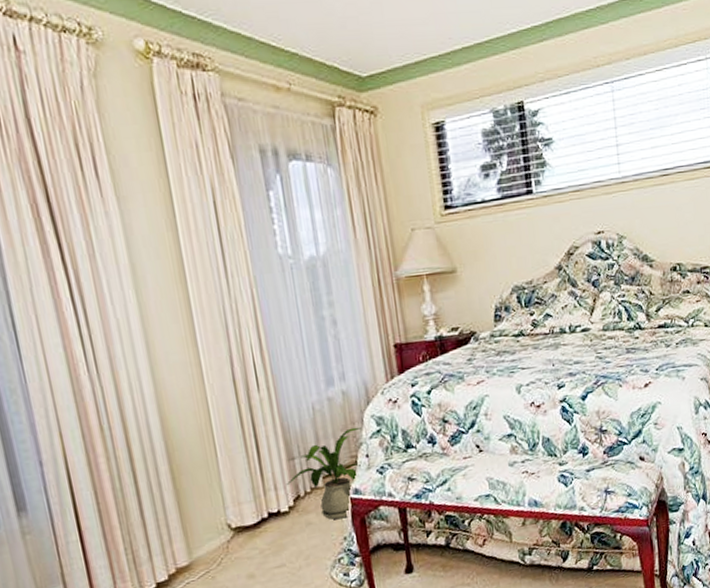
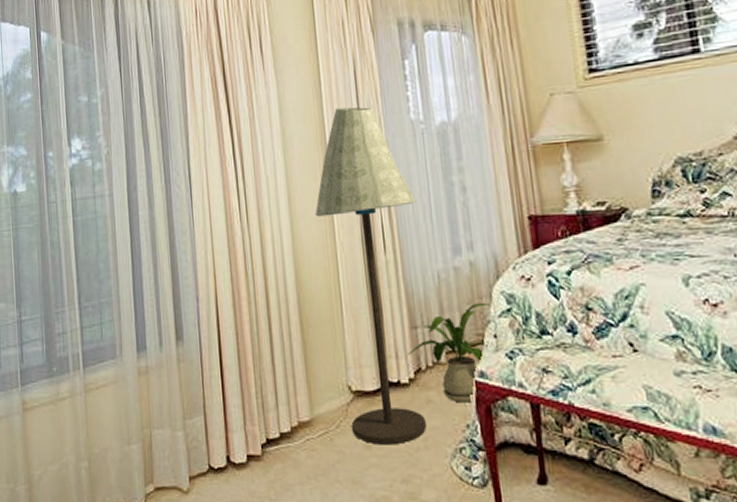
floor lamp: none [178,241,307,573] -> present [314,107,426,445]

